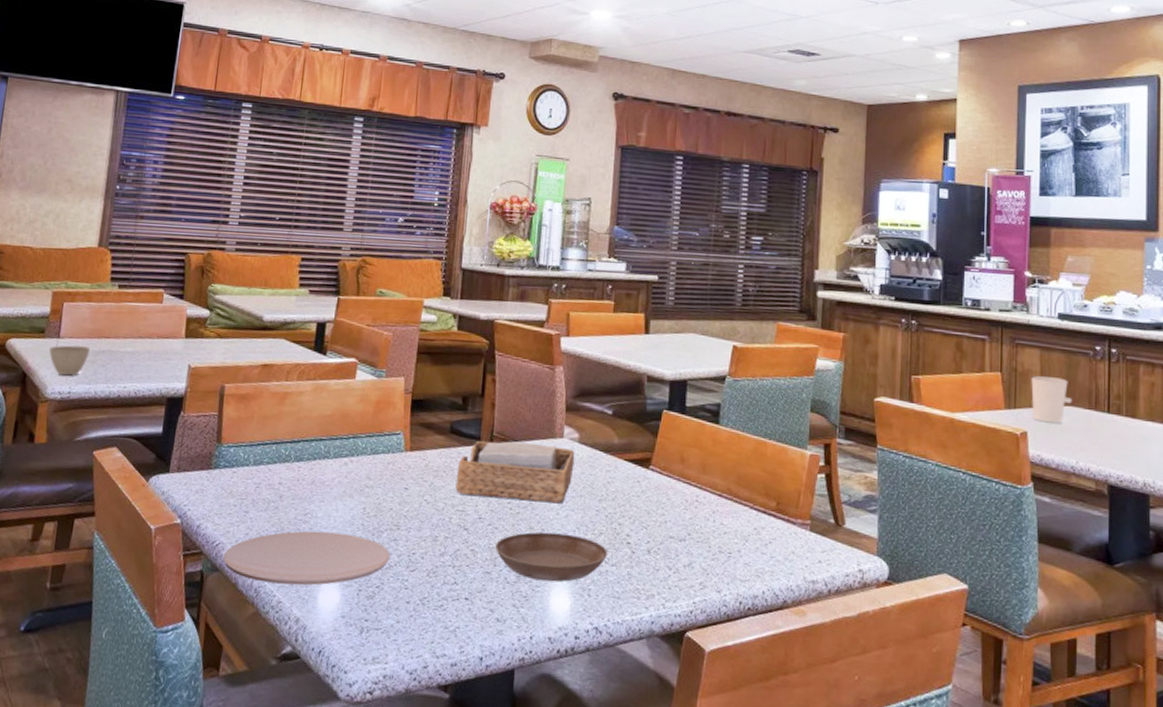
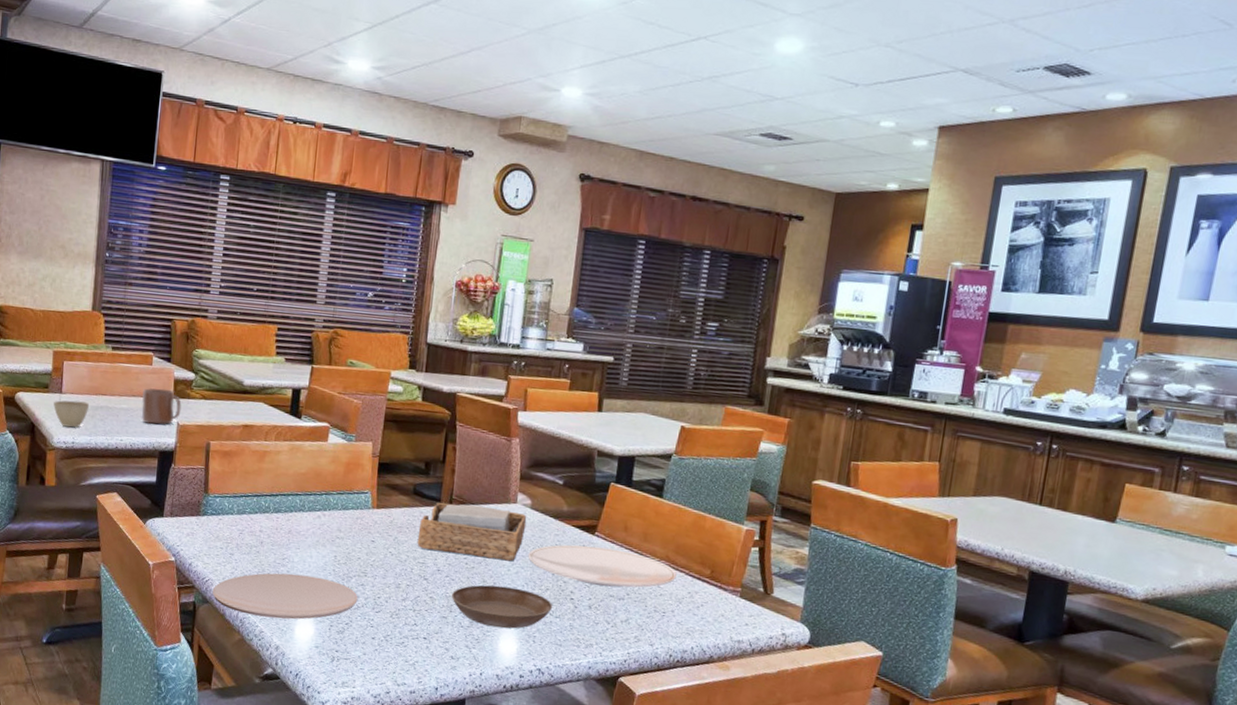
mug: none [148,328,194,368] -> present [141,388,182,425]
plate: none [578,481,740,527] -> present [528,544,677,588]
cup: present [1031,375,1072,424] -> none [964,466,1007,513]

